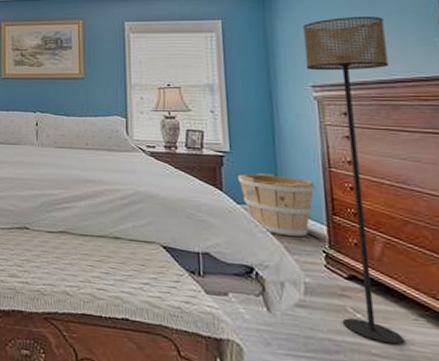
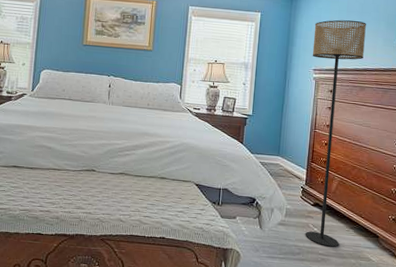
wooden bucket: present [238,172,316,238] -> none [254,131,304,178]

